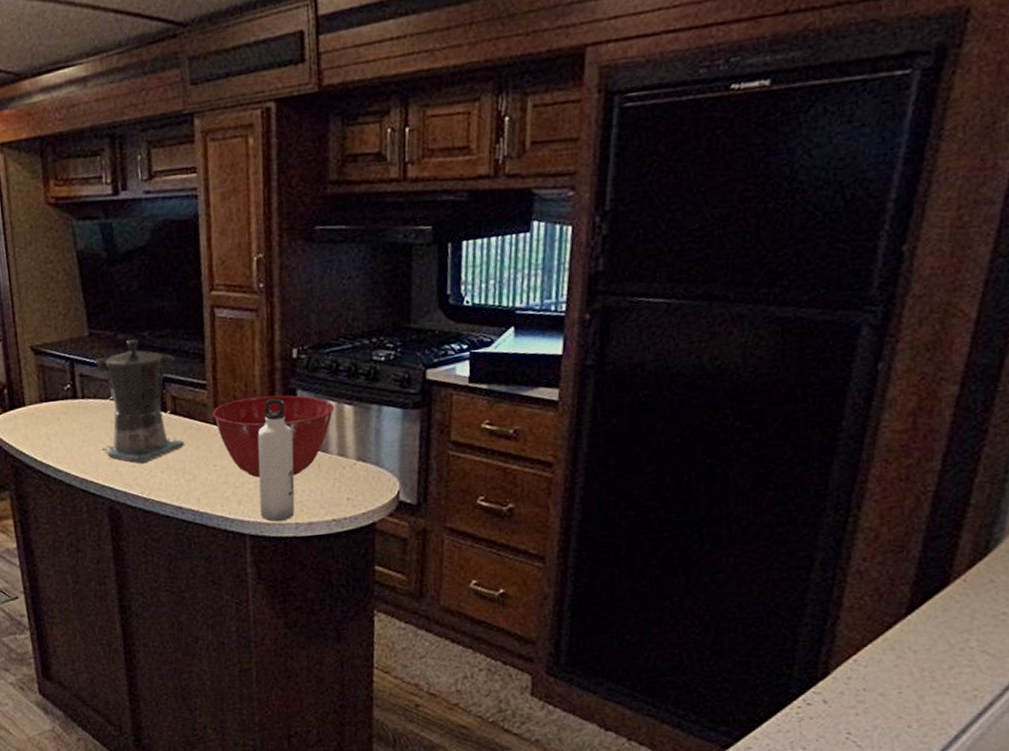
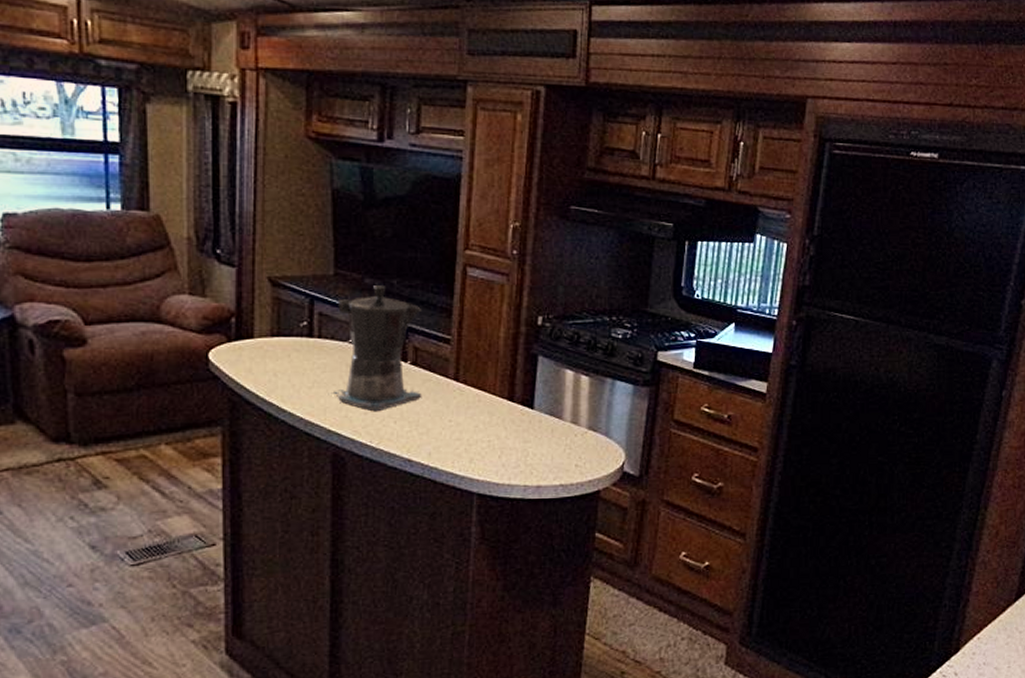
mixing bowl: present [212,395,335,478] -> none [454,357,572,438]
water bottle: present [257,398,295,522] -> none [490,362,530,482]

